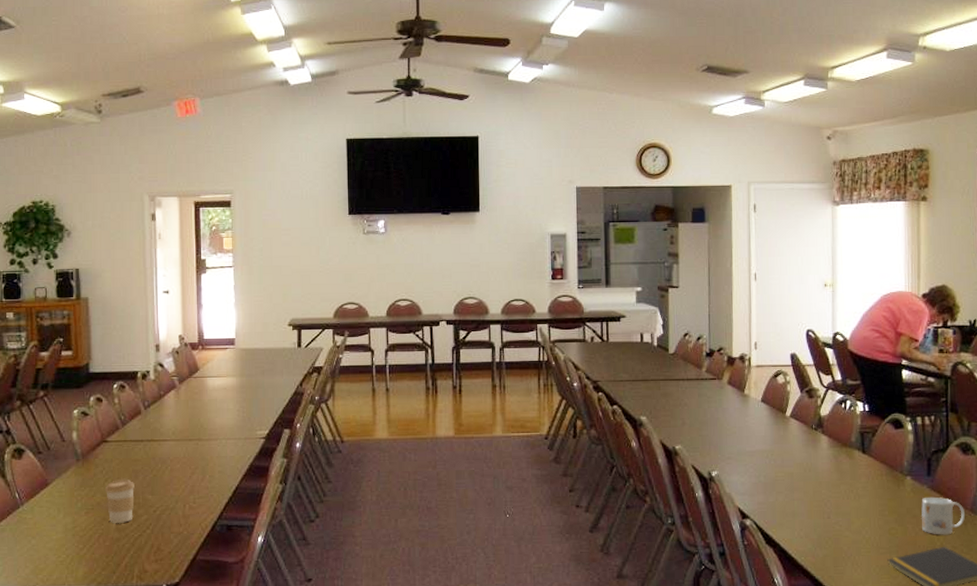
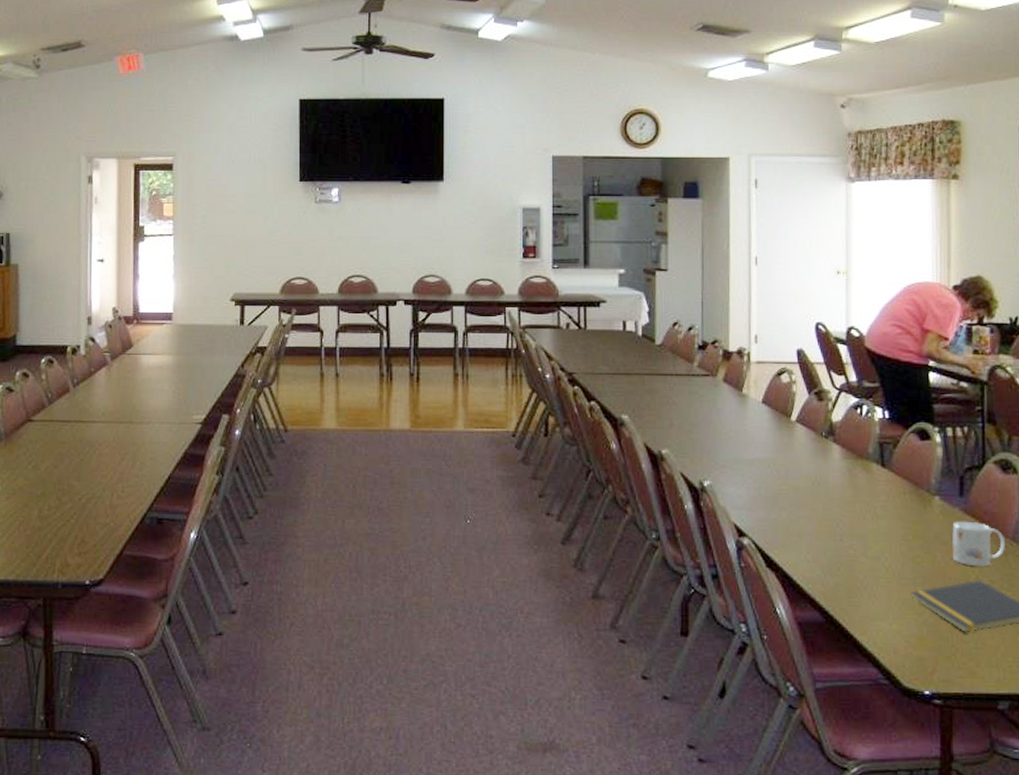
coffee cup: present [104,479,135,524] -> none [27,463,59,512]

